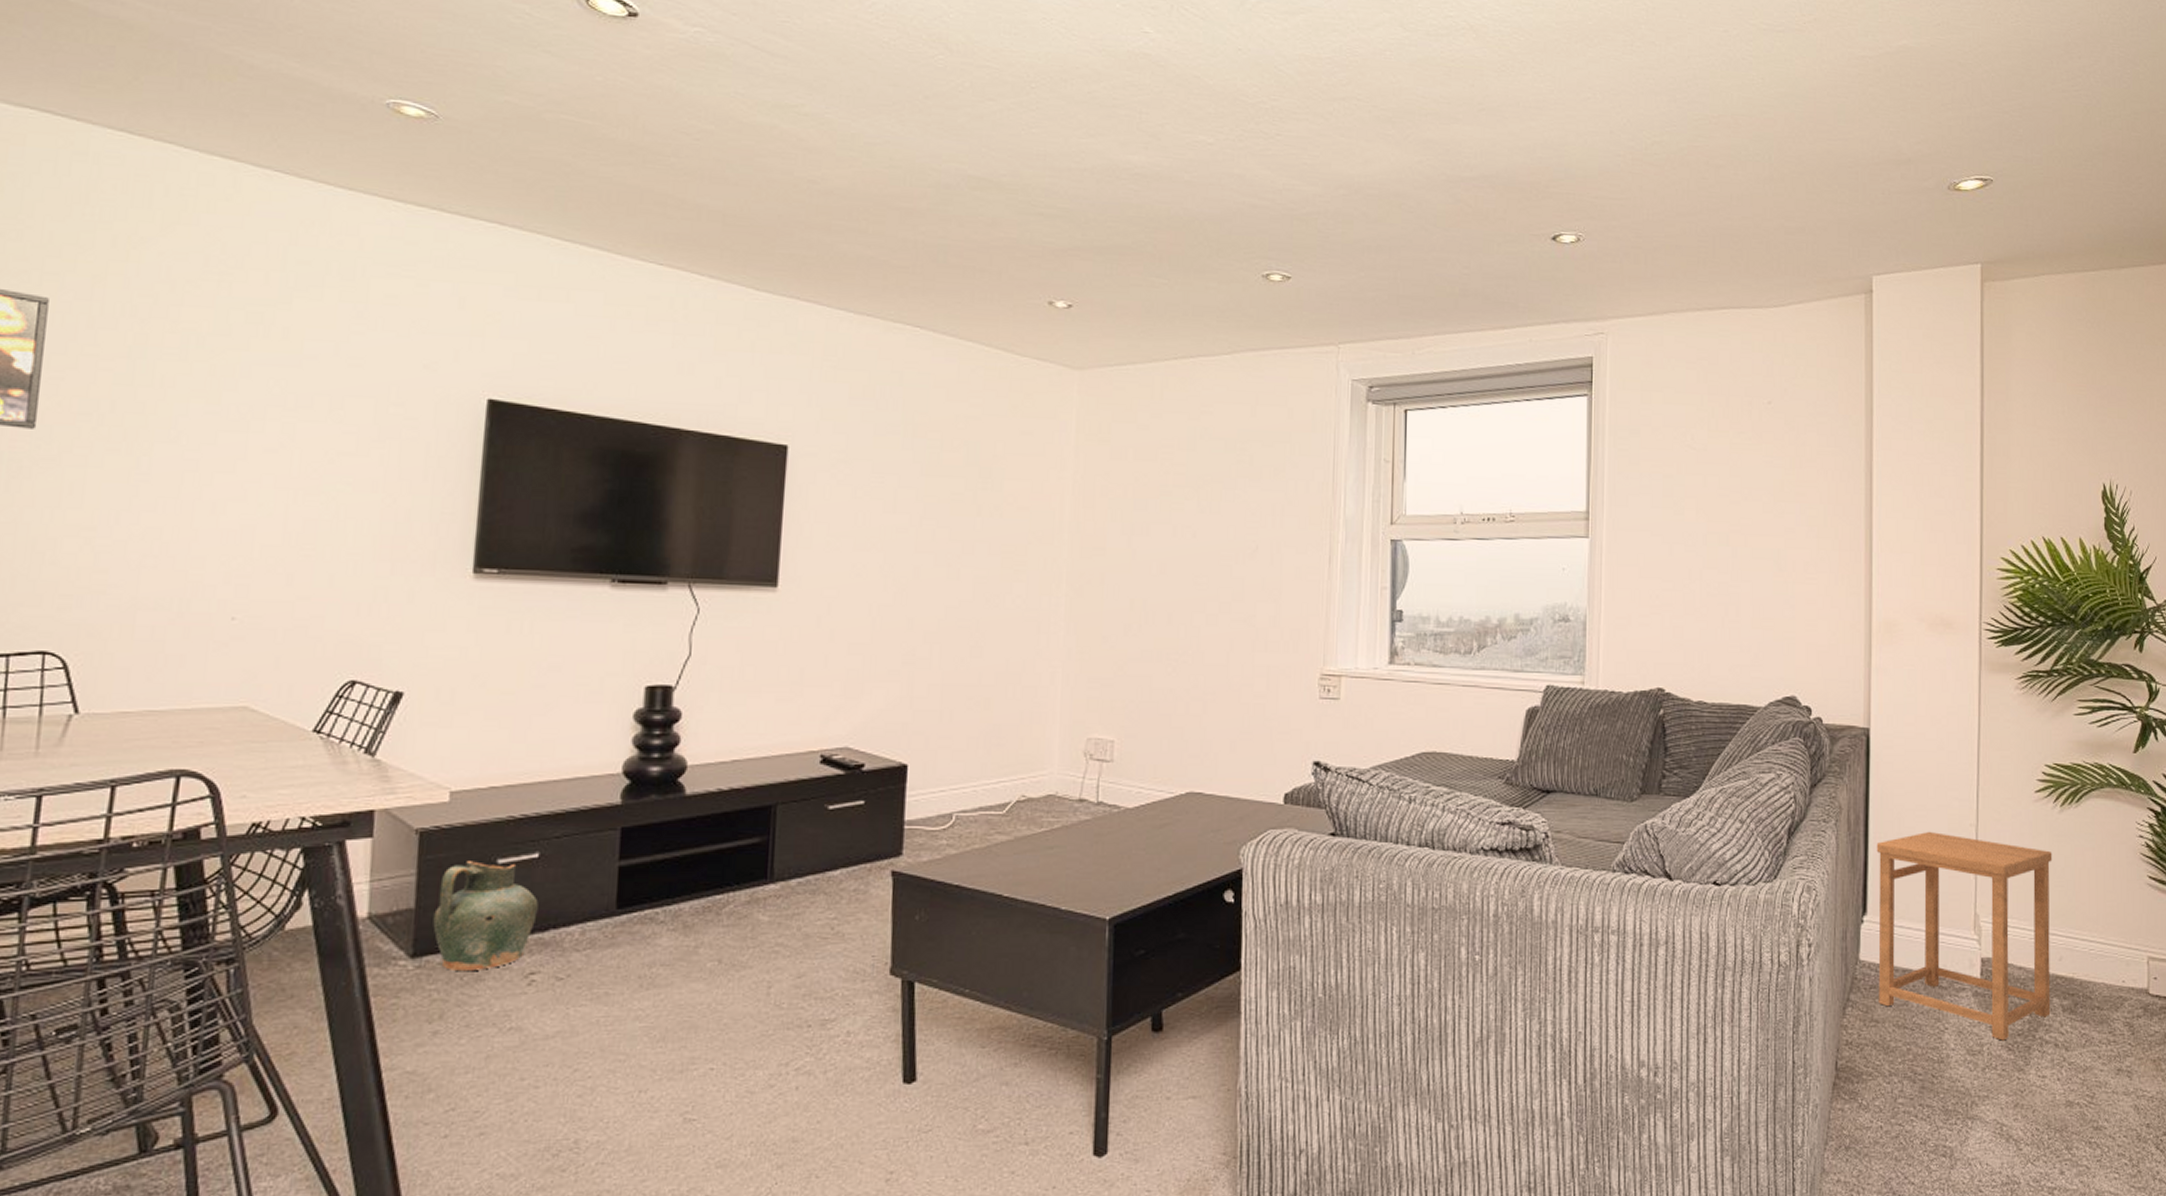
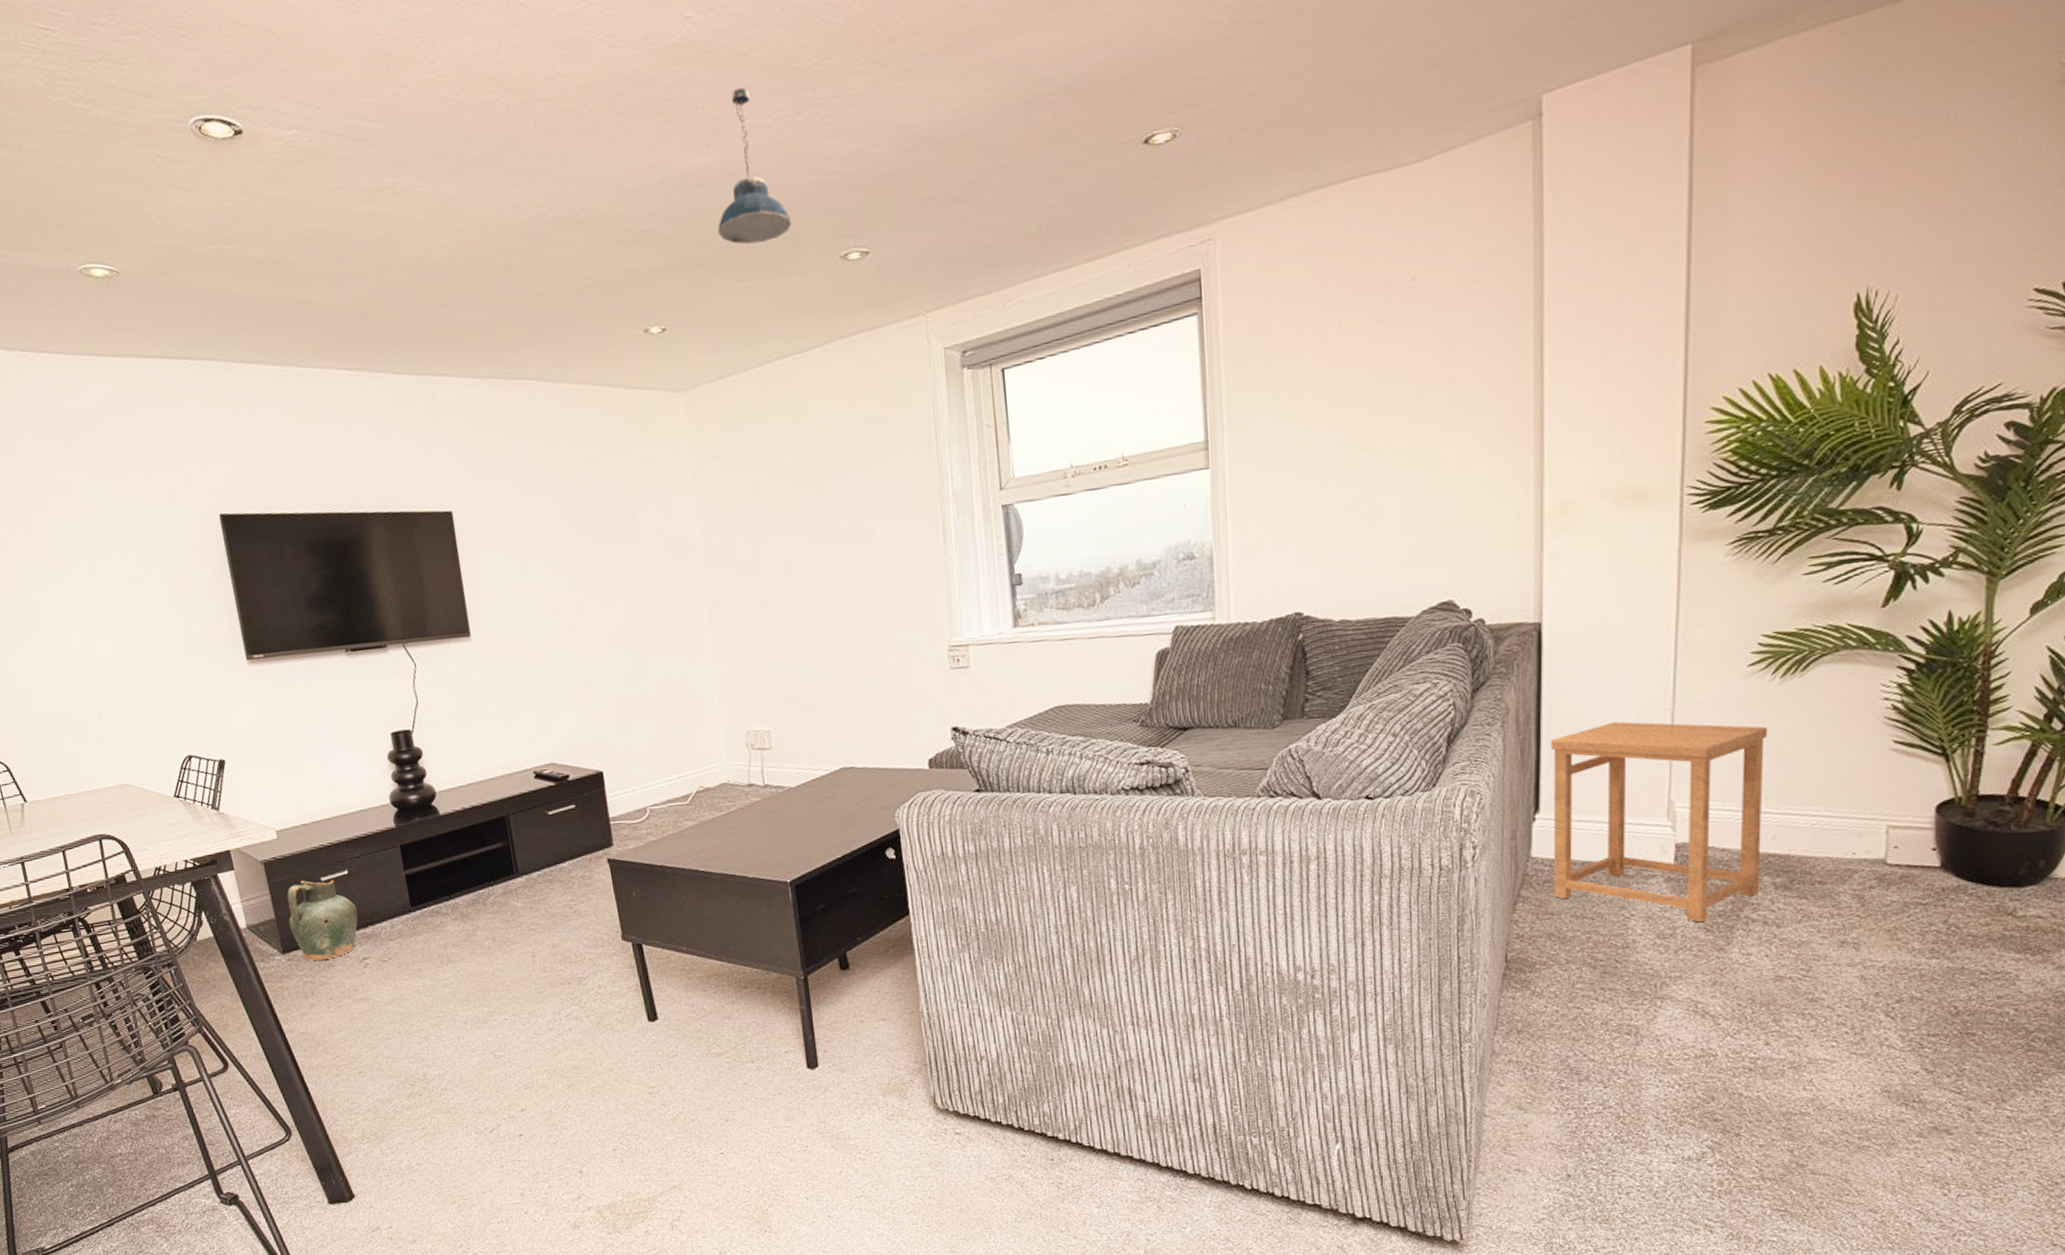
pendant light: none [1143,104,1218,246] -> present [718,87,791,245]

